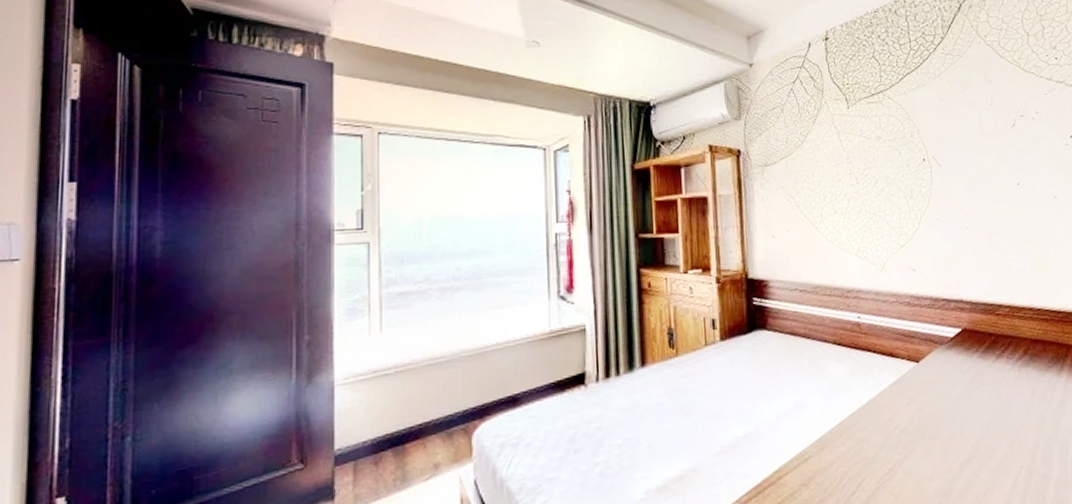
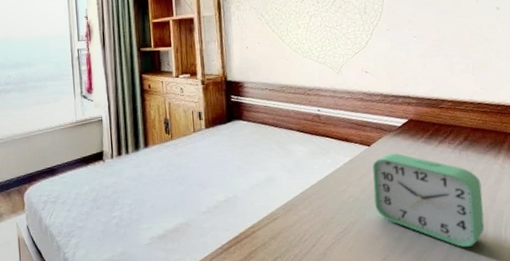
alarm clock: none [922,370,1049,488] -> present [372,153,485,248]

